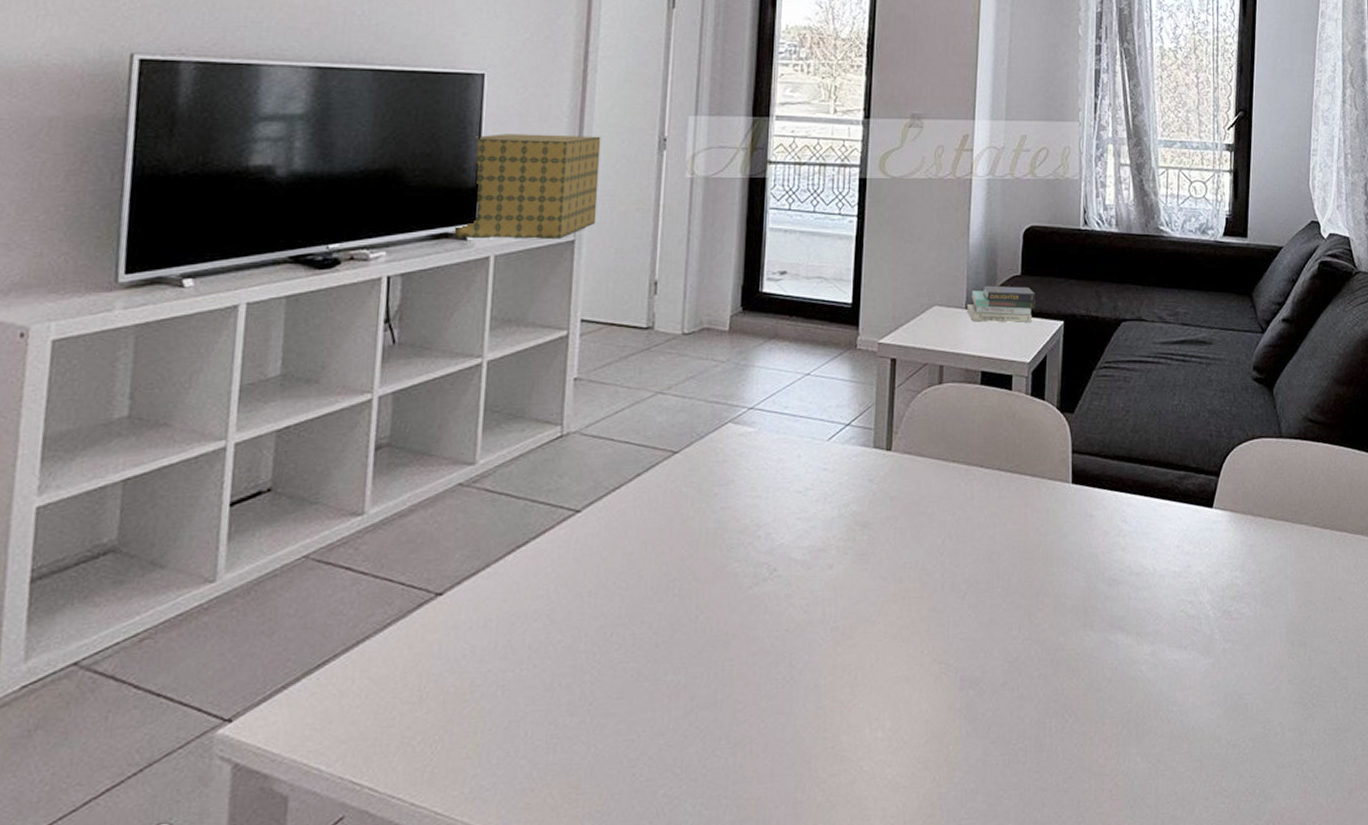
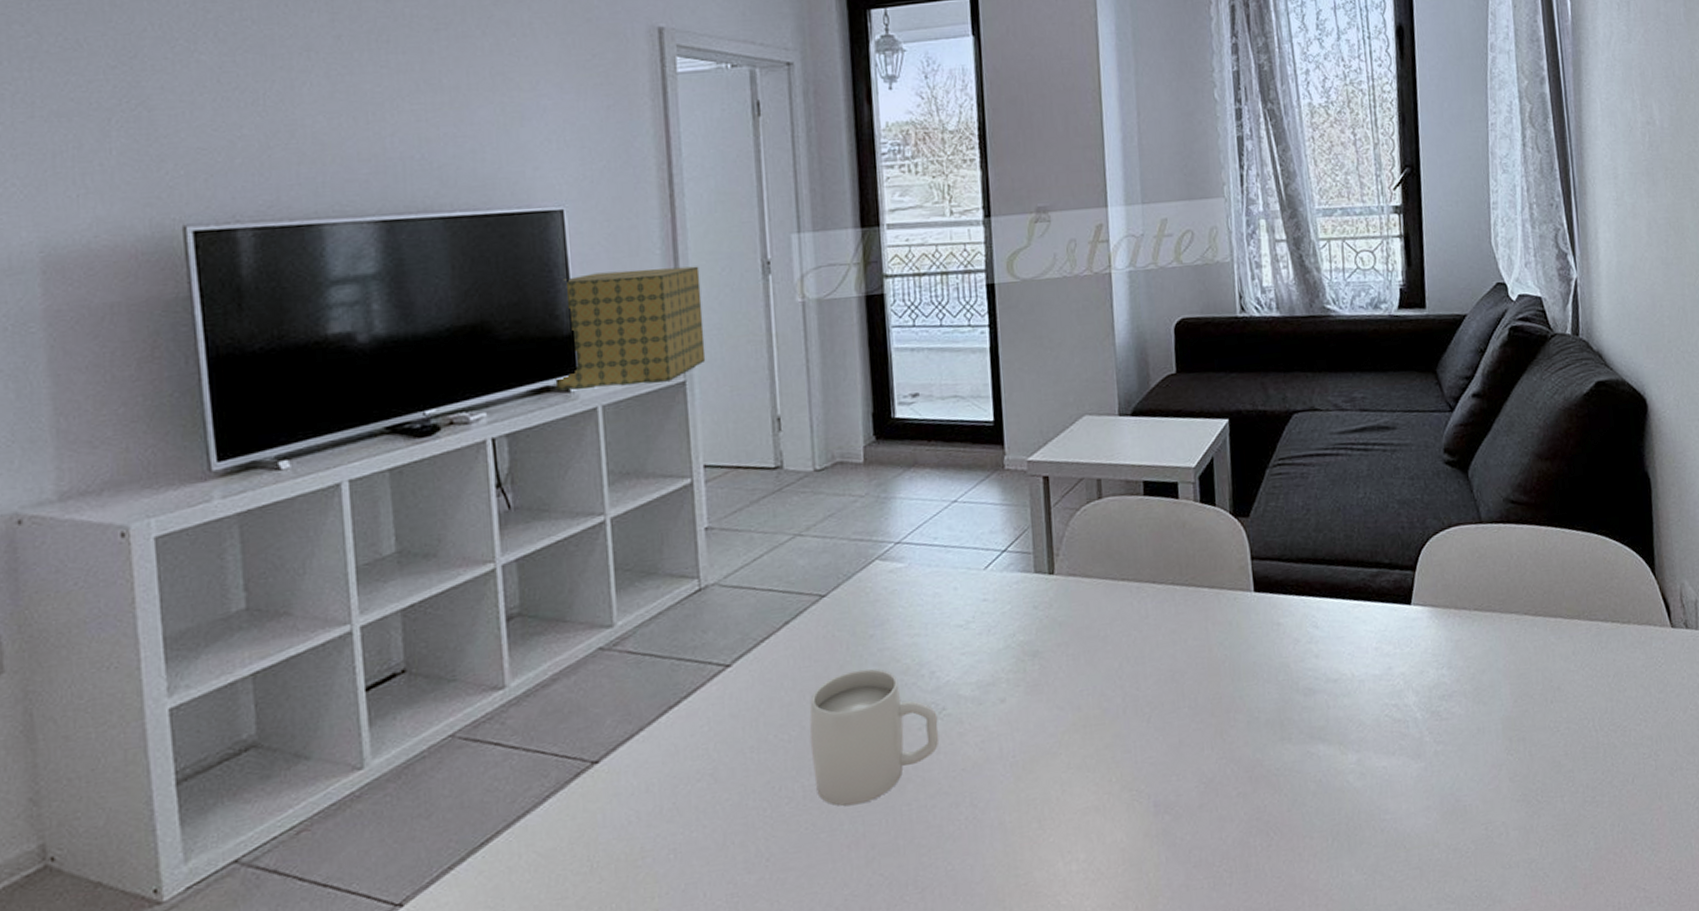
mug: none [645,525,768,657] -> present [809,668,940,807]
books: present [966,285,1035,323] -> none [1119,386,1196,429]

